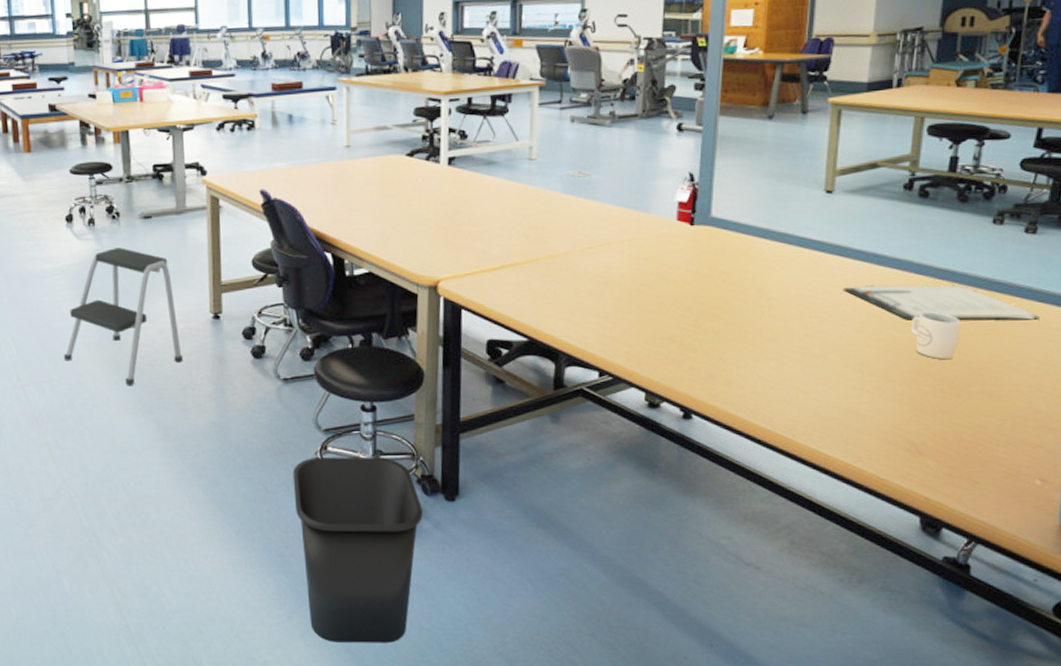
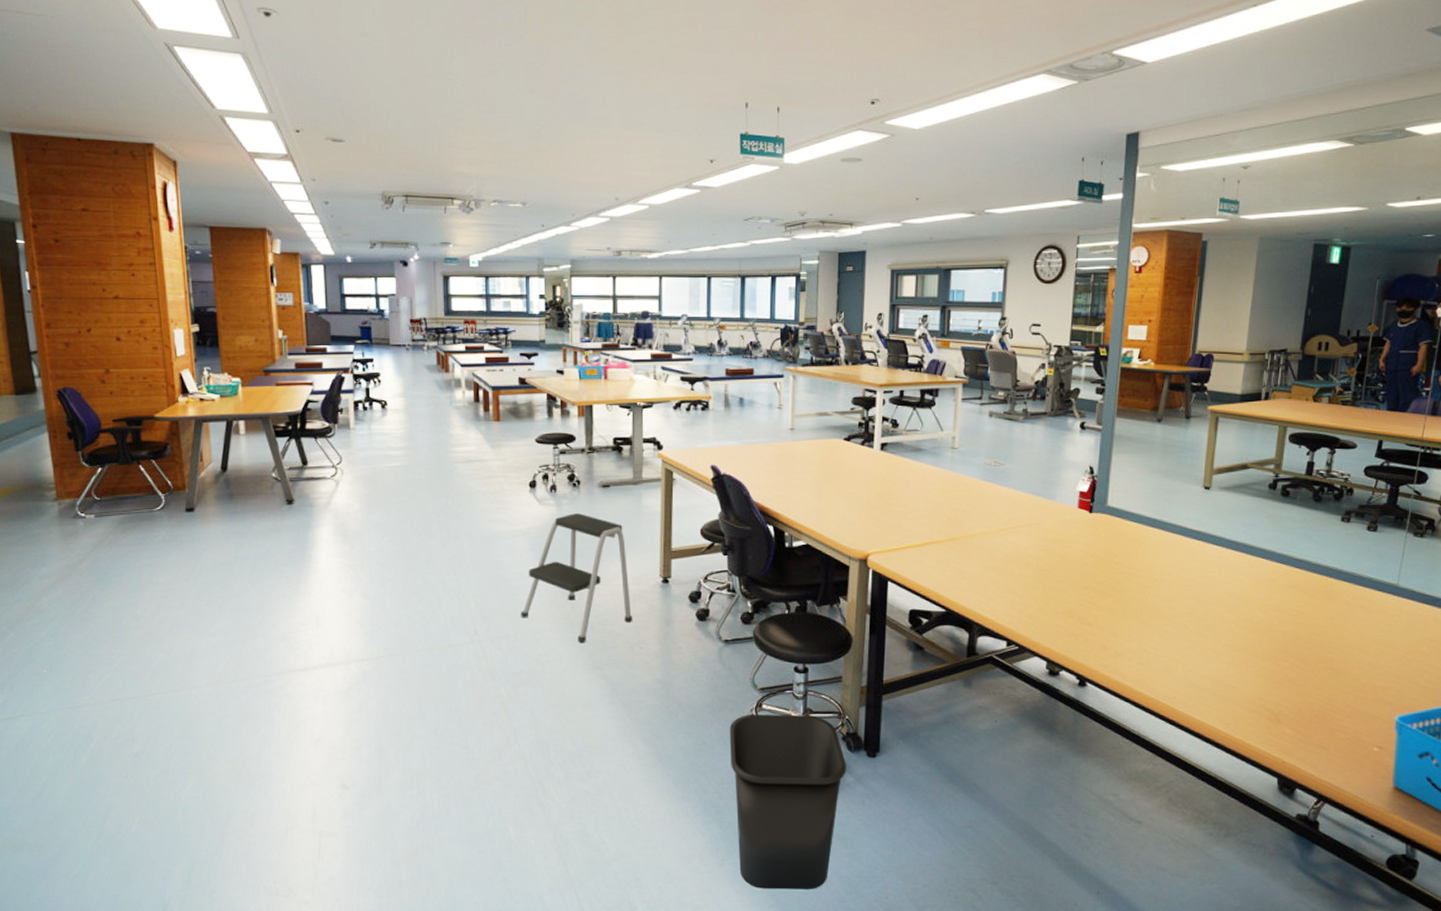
clipboard: present [844,285,1040,321] -> none [1217,571,1378,606]
mug: present [910,311,961,360] -> none [1272,596,1314,639]

